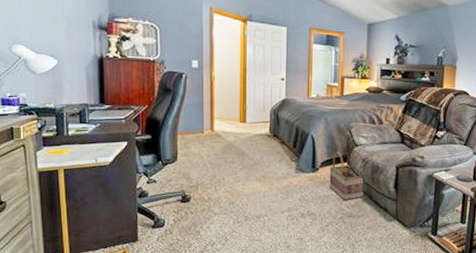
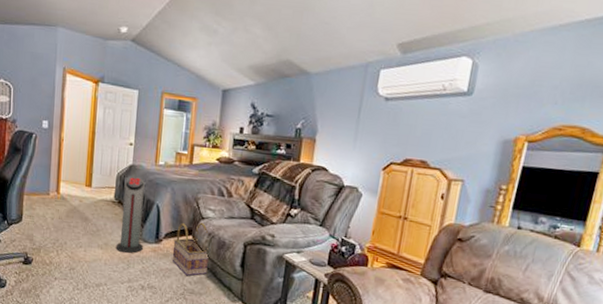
air purifier: none [273,110,301,183] -> present [115,177,145,254]

